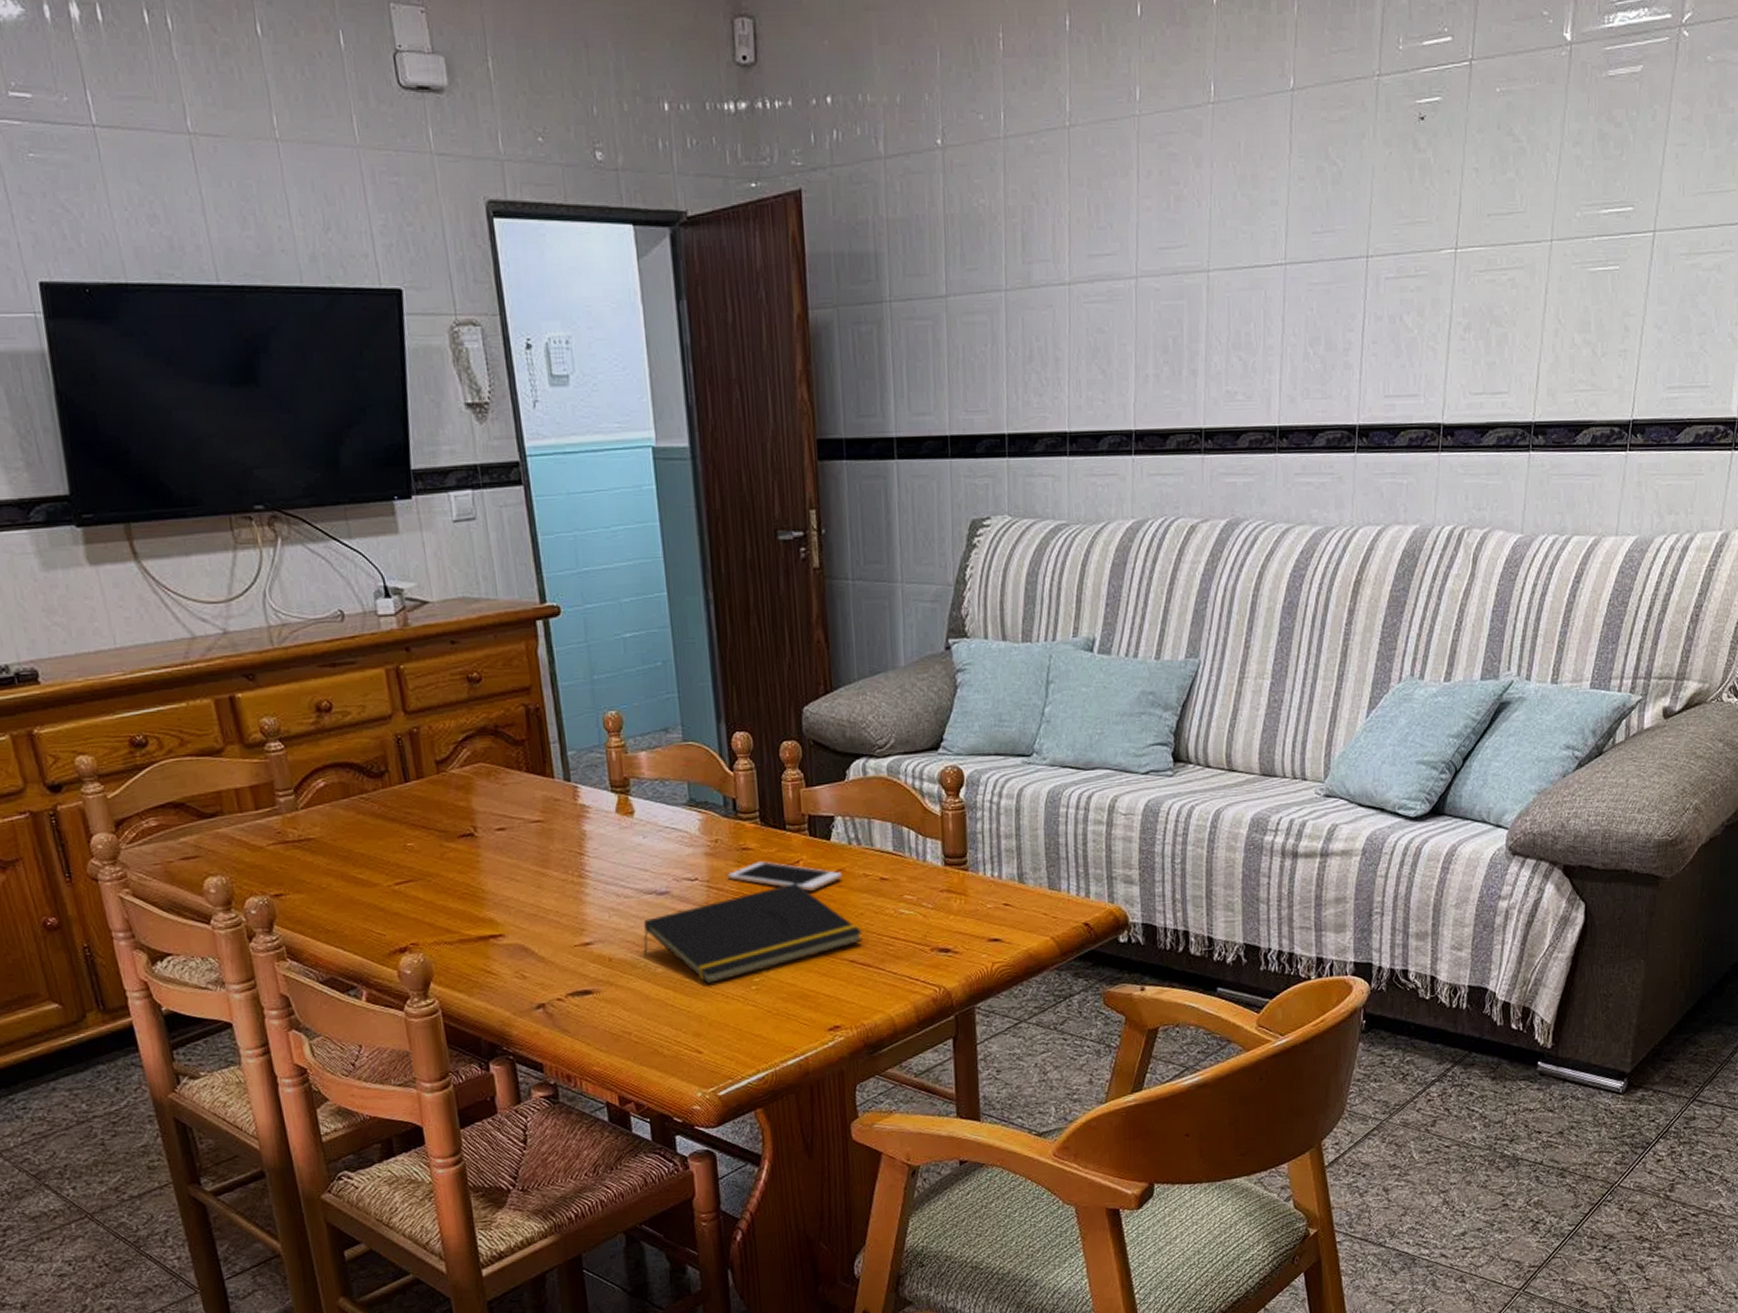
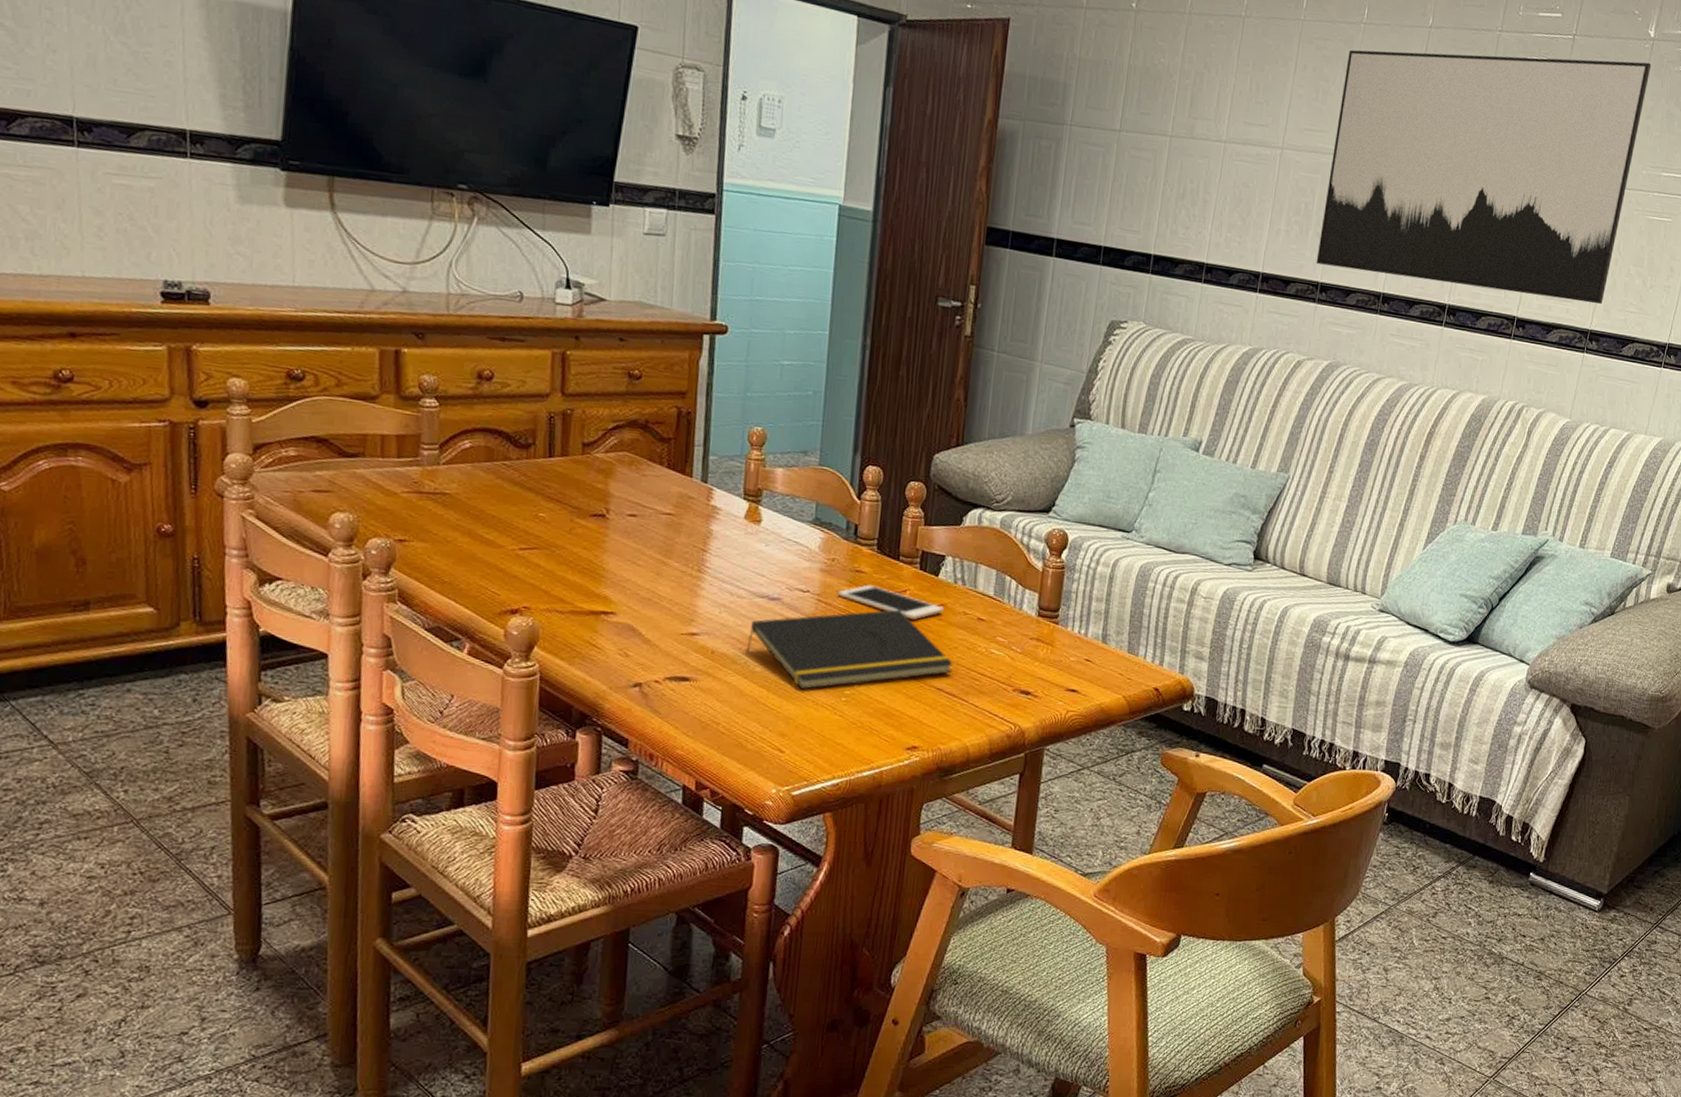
wall art: none [1195,74,1572,407] -> present [1316,49,1652,304]

